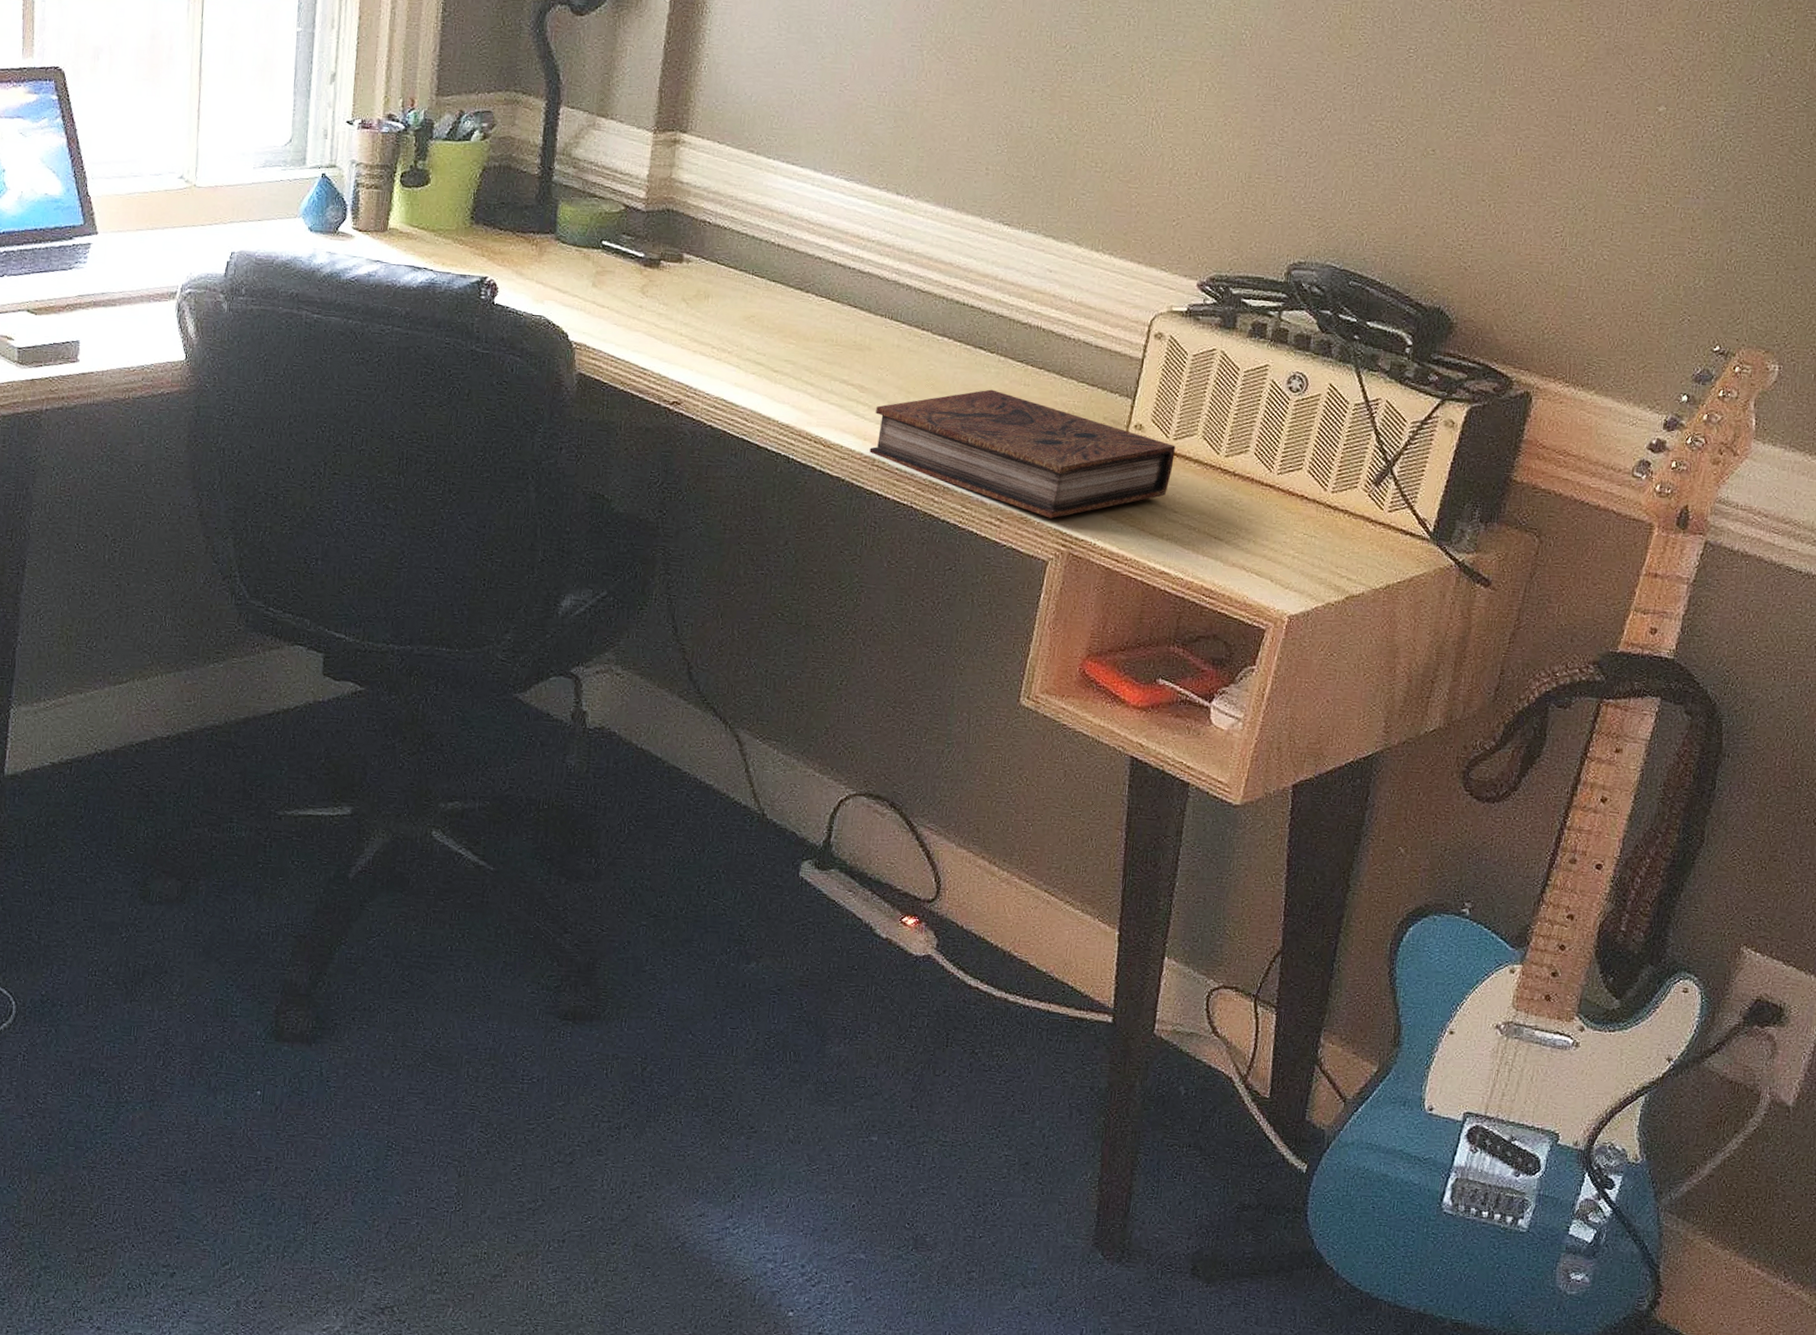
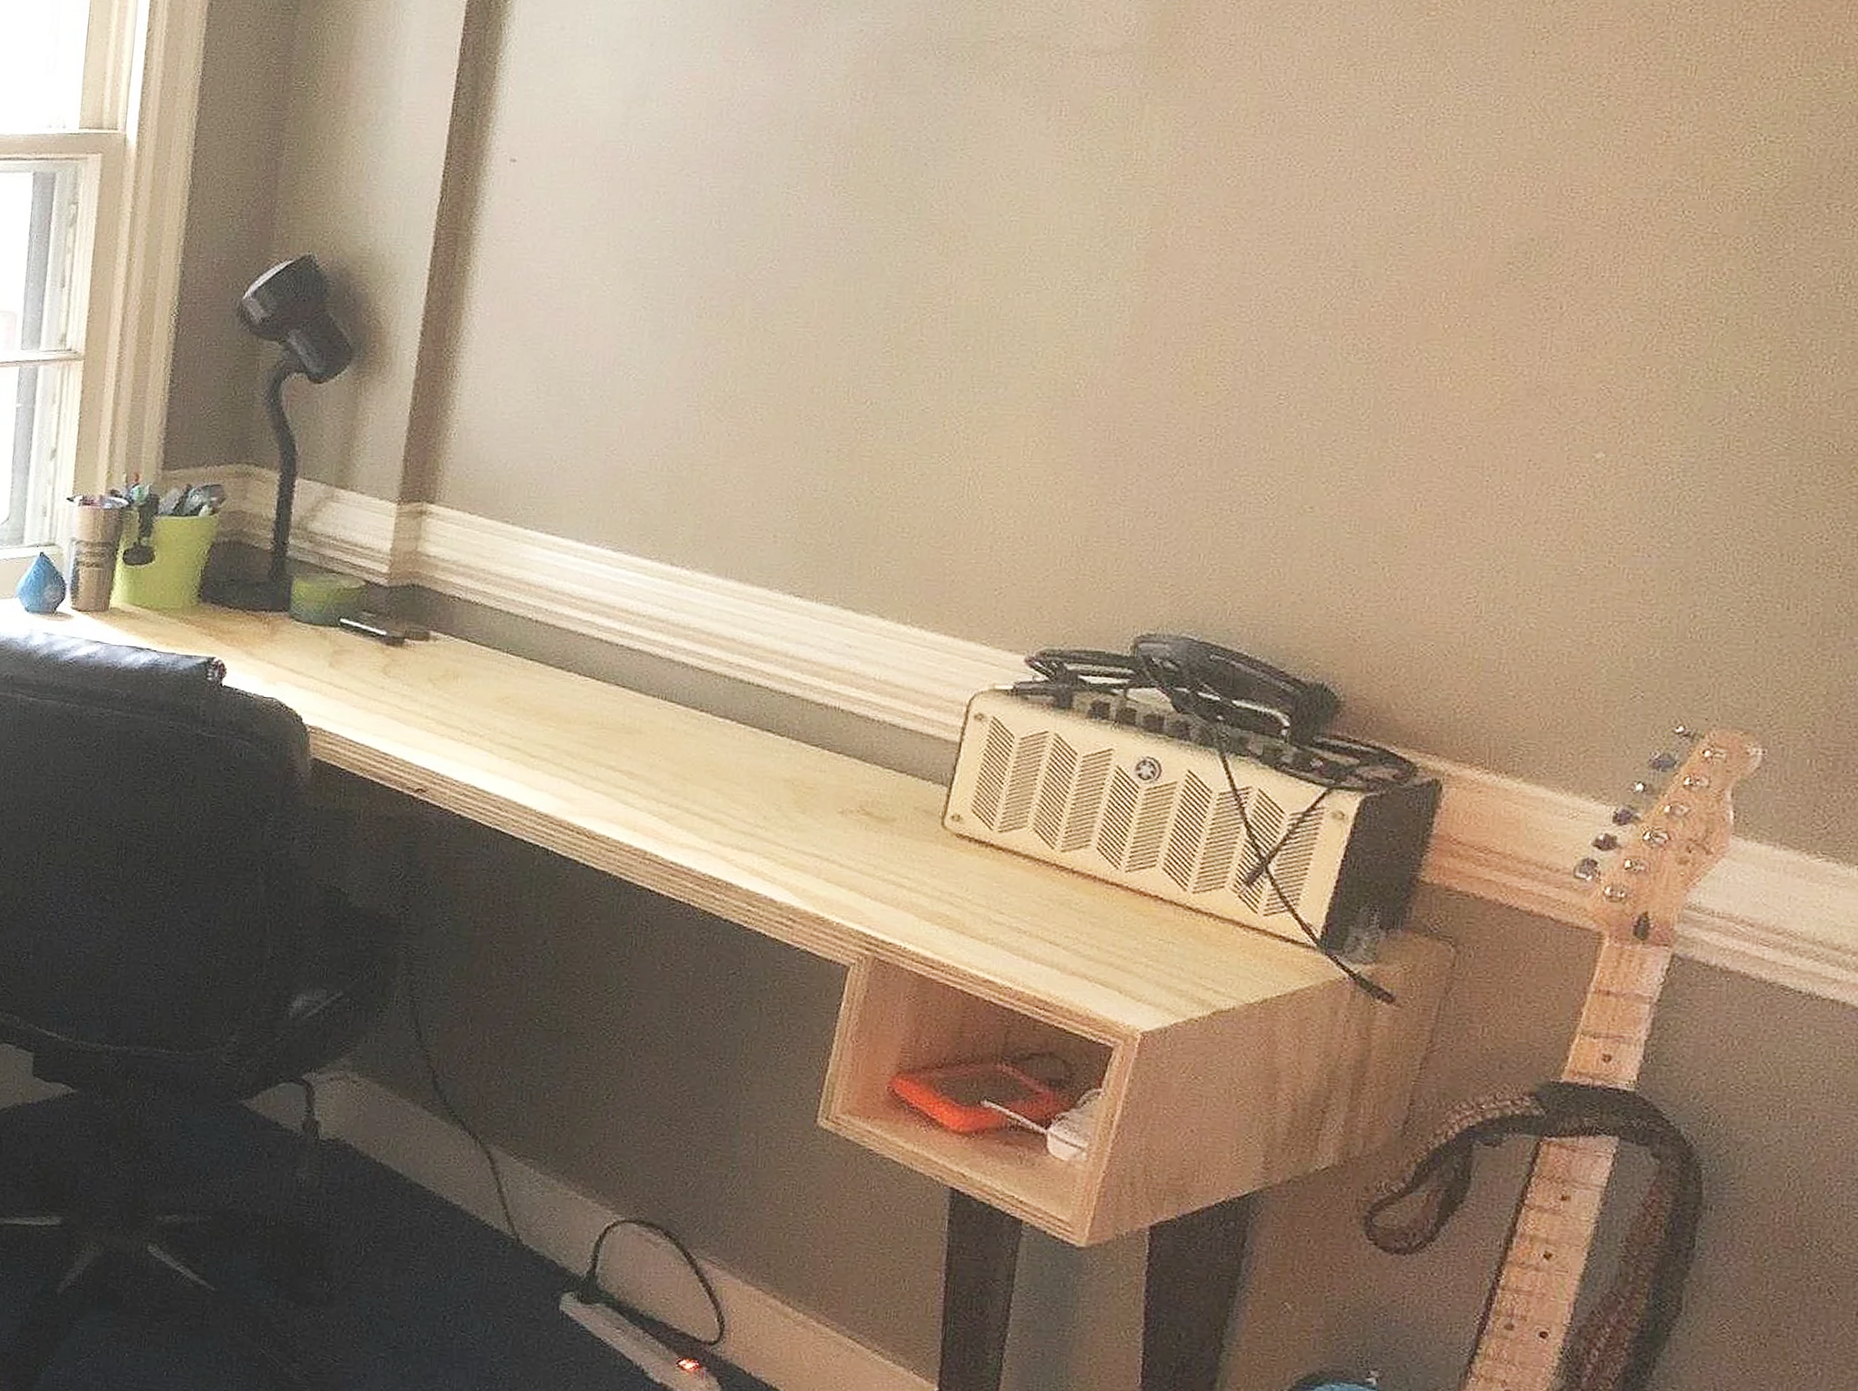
book: present [869,389,1176,519] -> none [640,776,1001,919]

